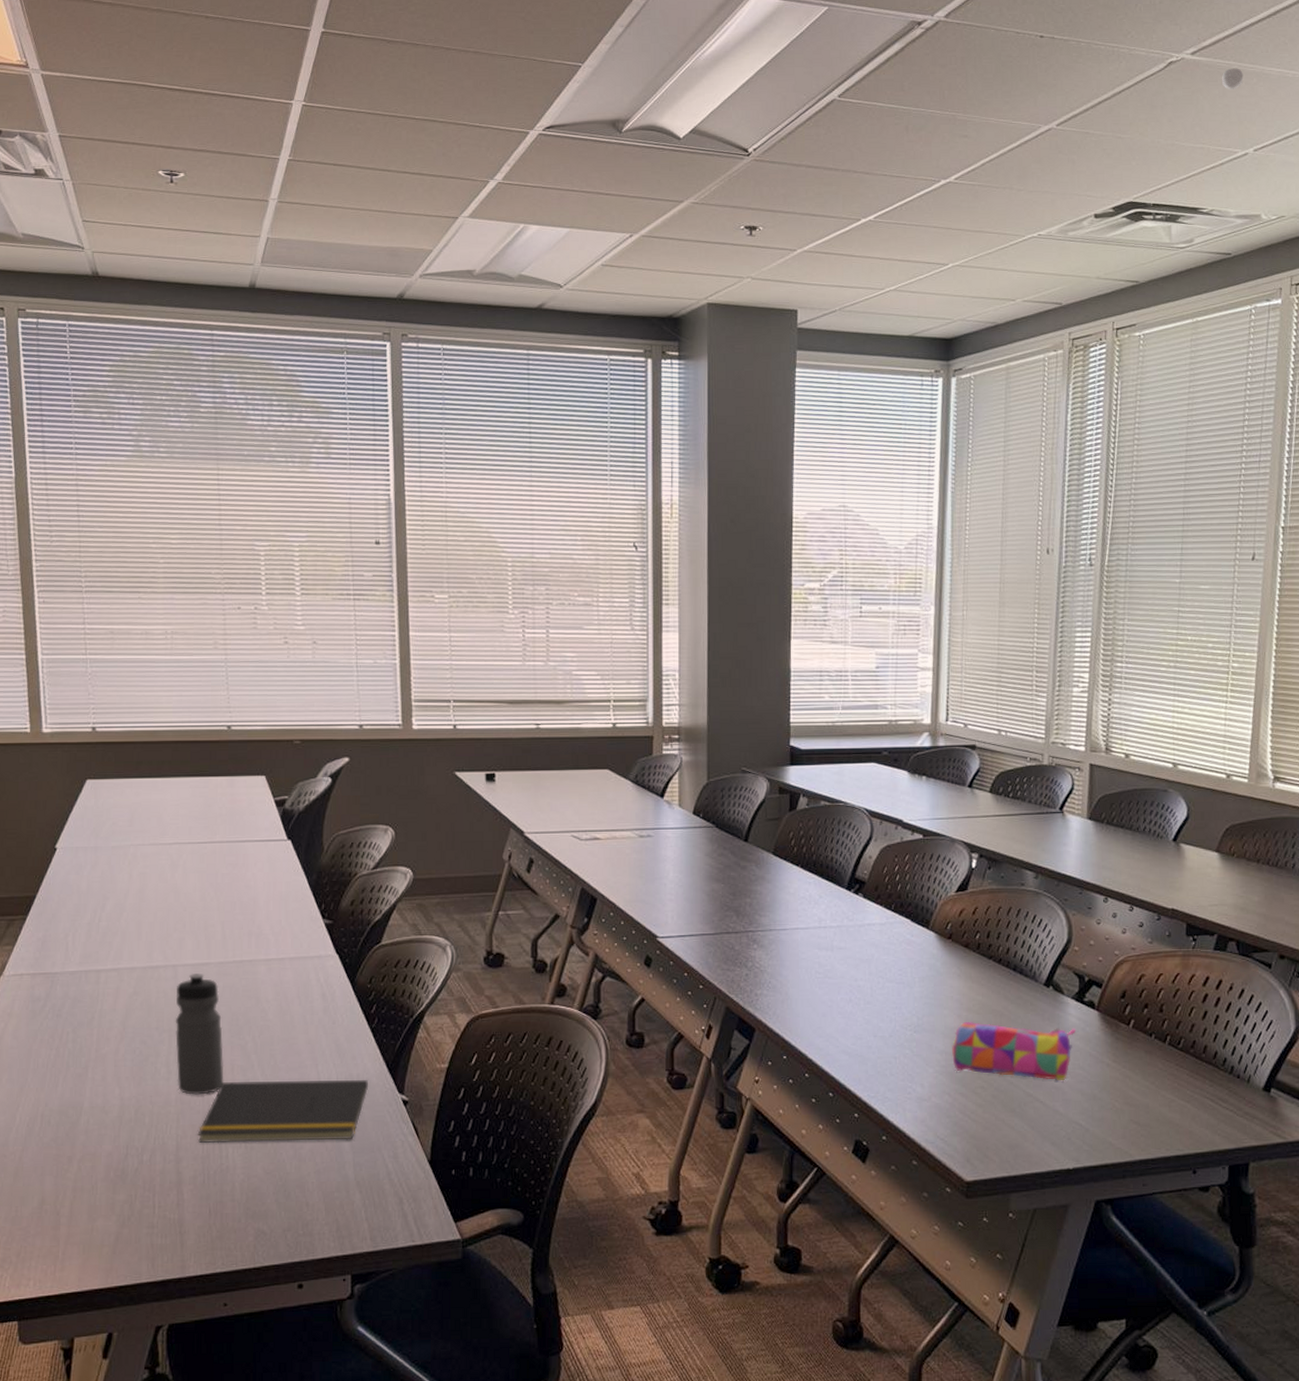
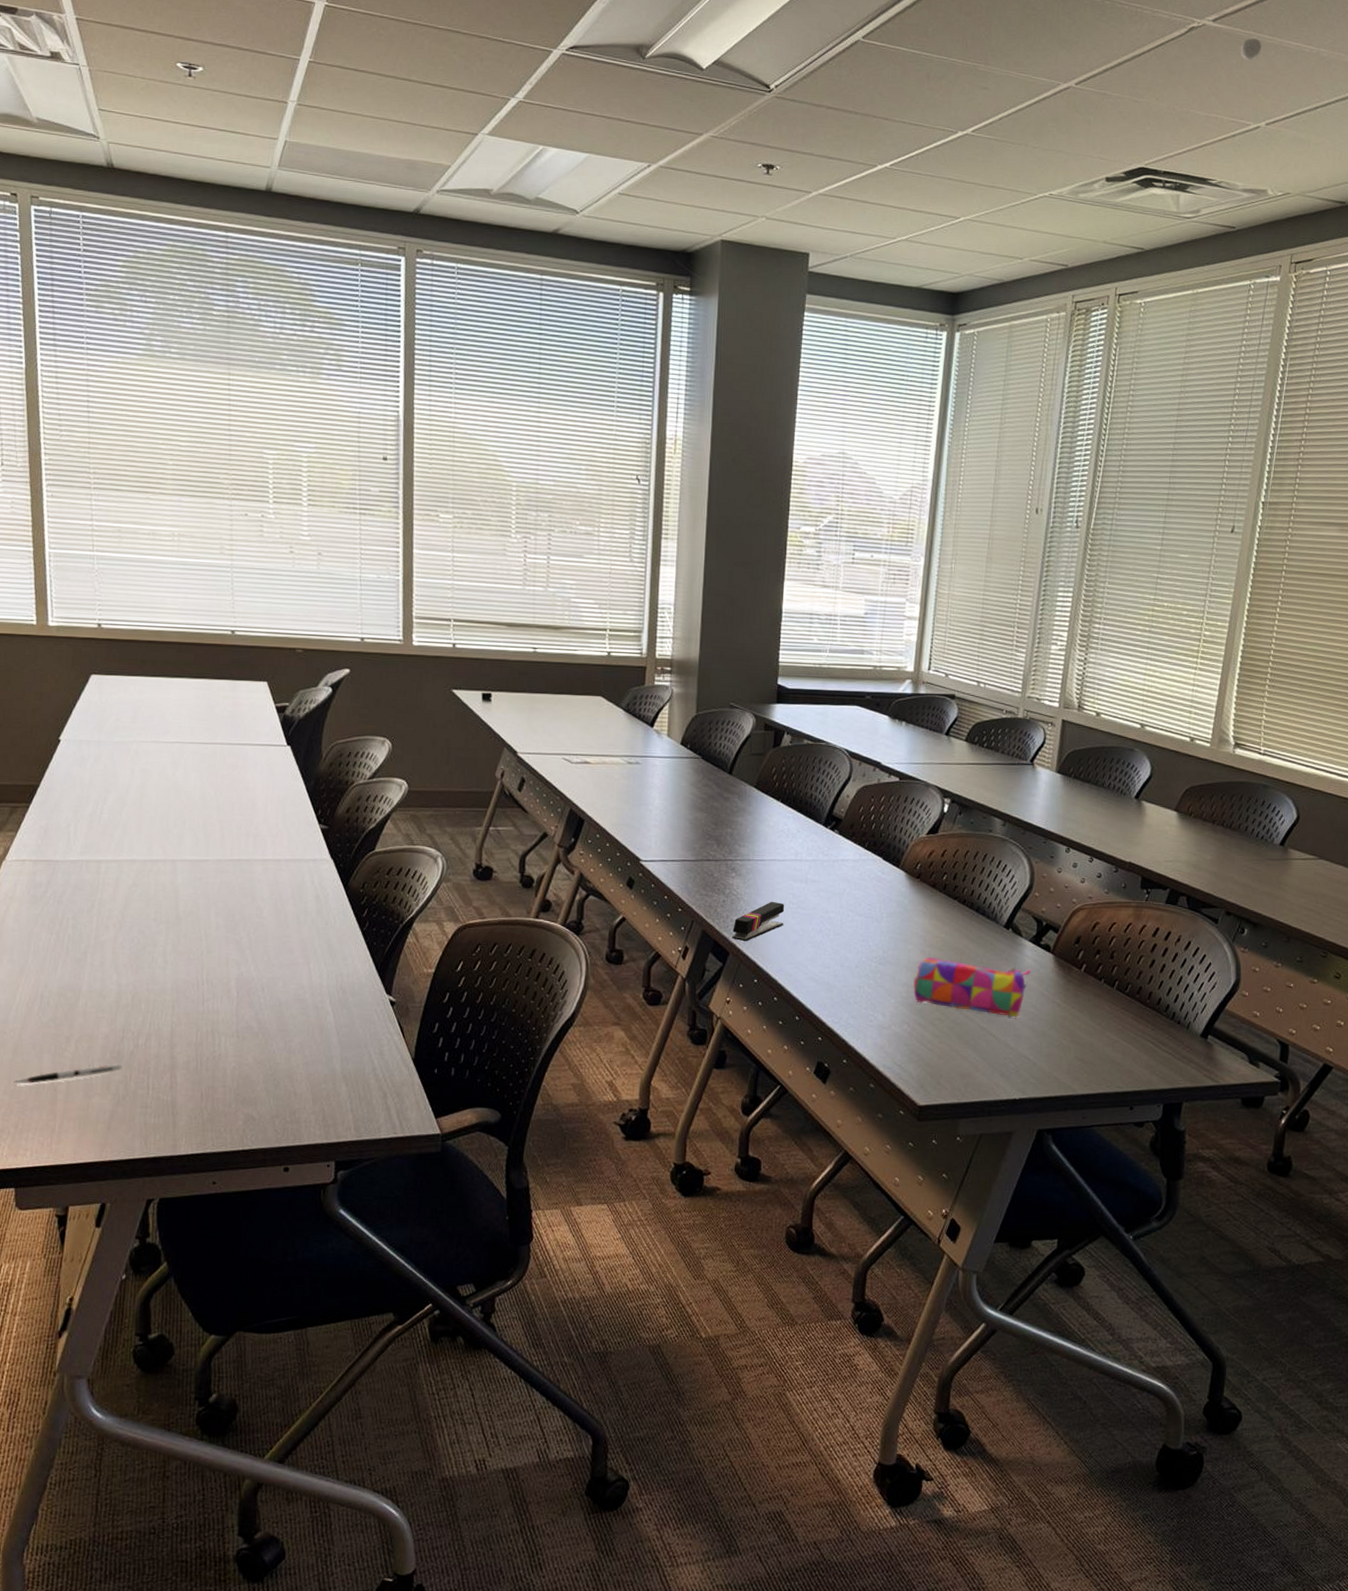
pen: none [14,1183,126,1210] -> present [13,1064,122,1085]
water bottle: present [175,974,224,1095] -> none [172,869,219,985]
notepad: present [197,1080,368,1143] -> none [191,974,357,1036]
stapler: none [756,972,811,1017] -> present [731,901,785,942]

